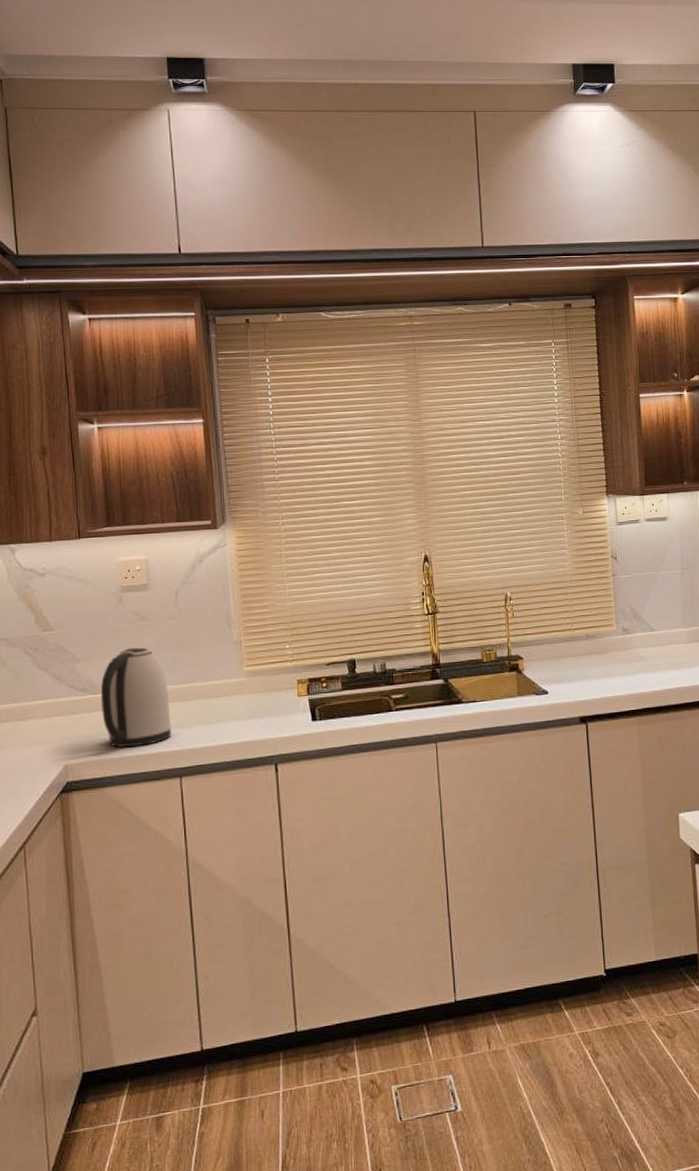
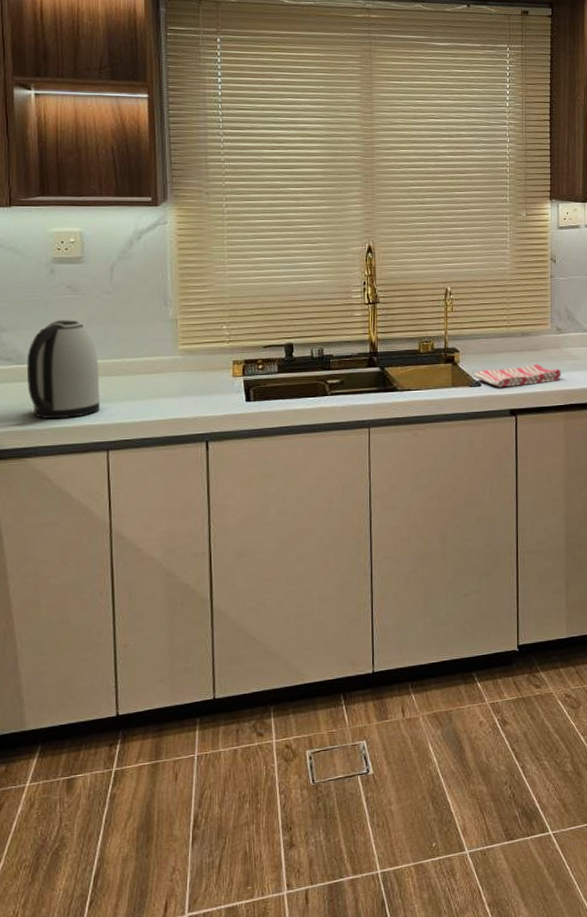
dish towel: none [540,667,631,695] -> present [474,364,562,388]

